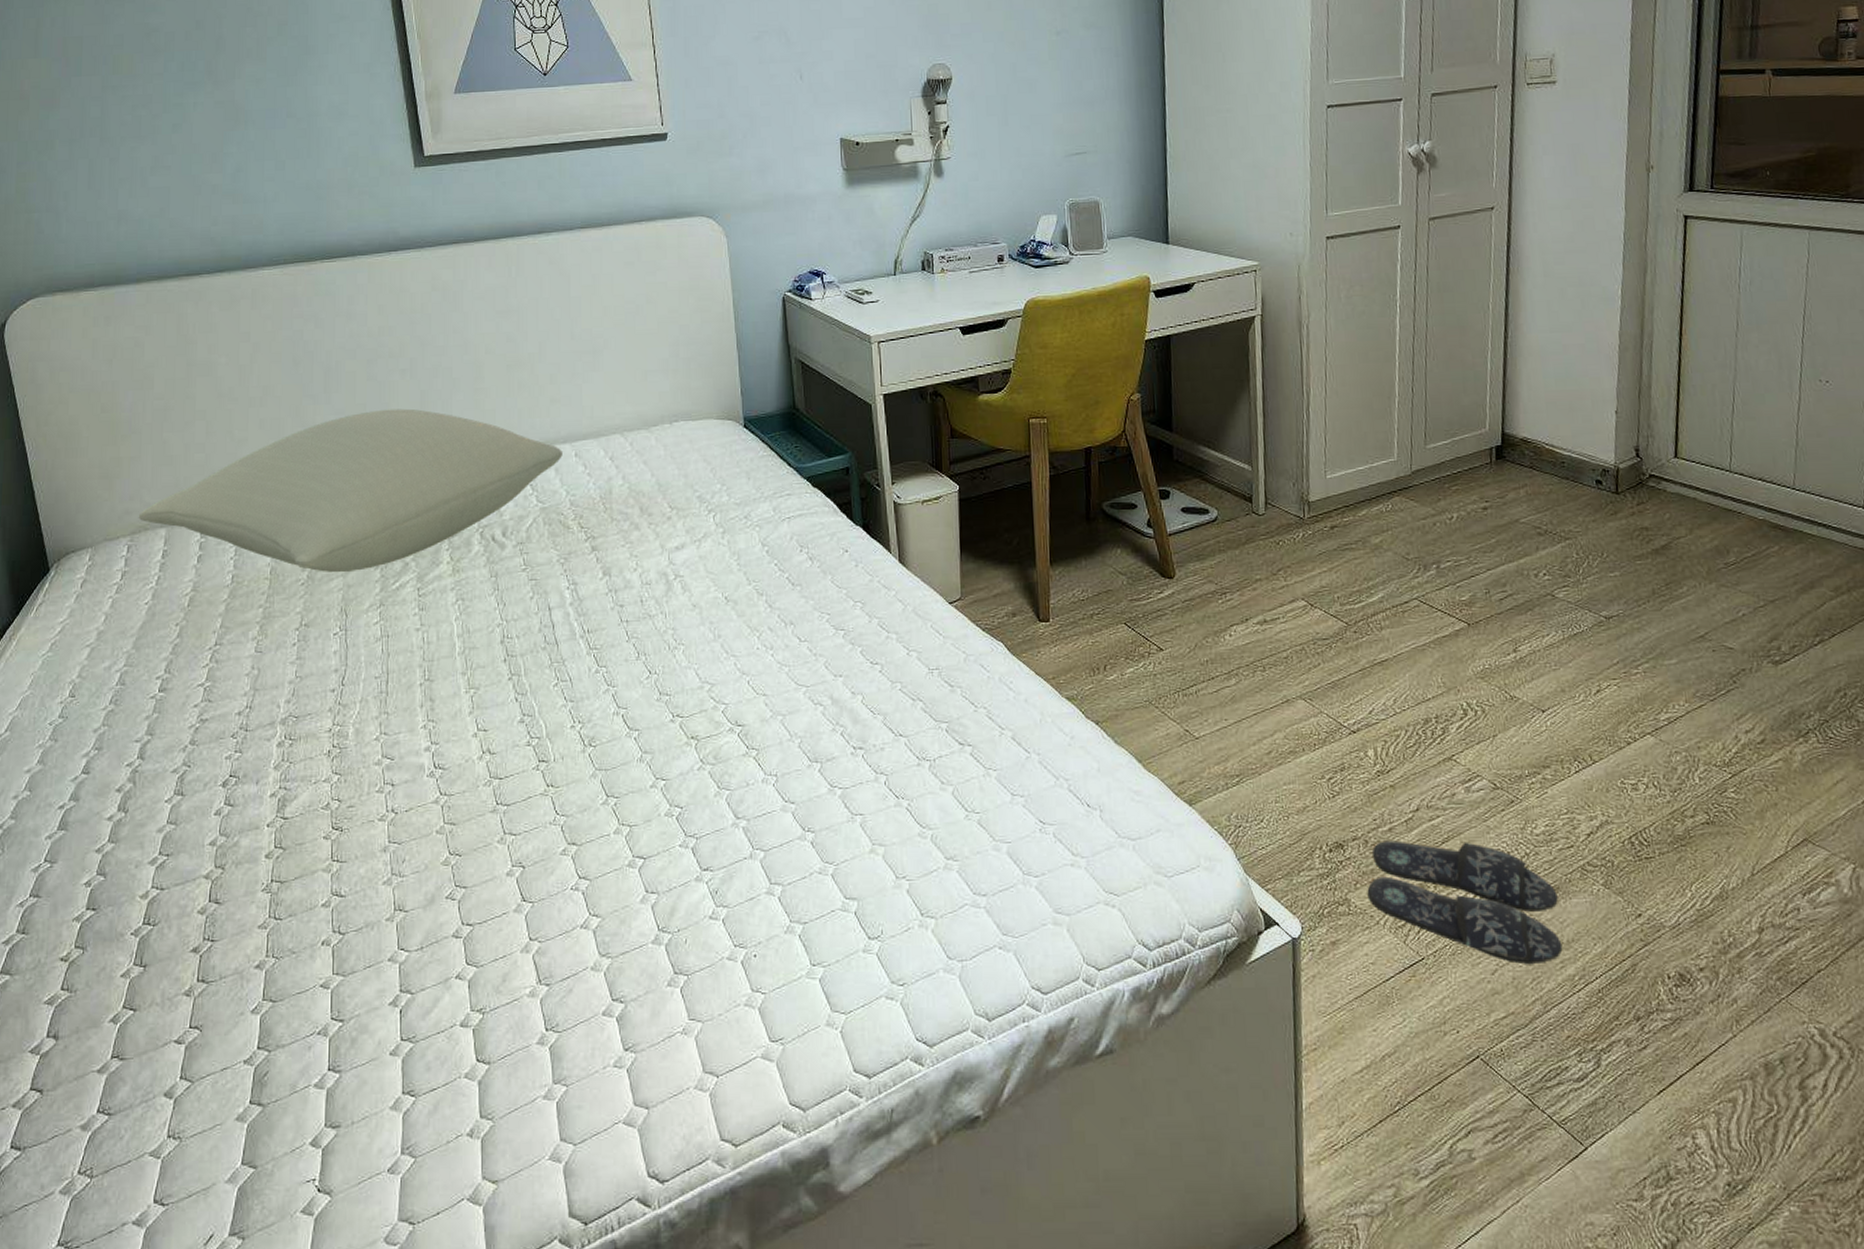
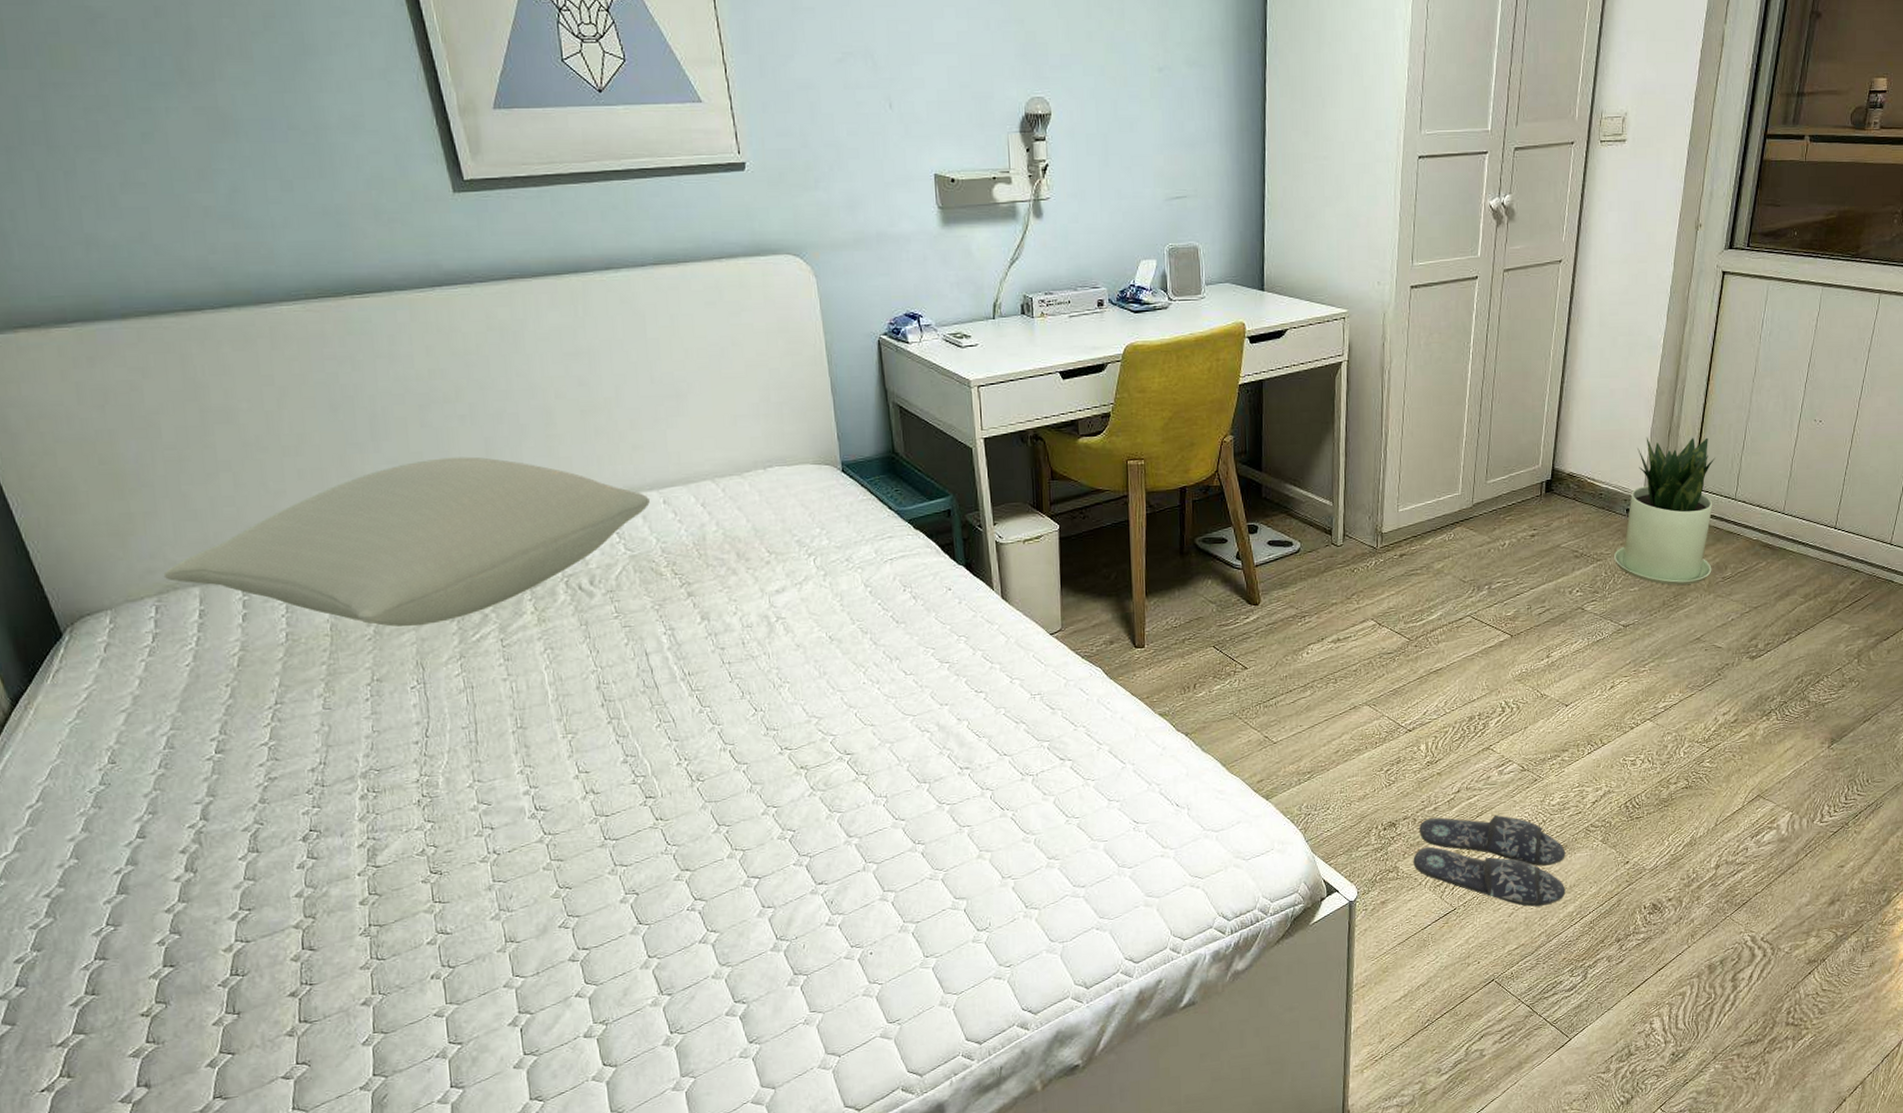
planter: none [1585,398,1710,571] -> present [1613,436,1715,585]

